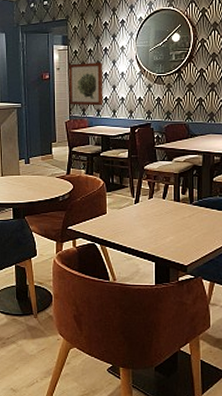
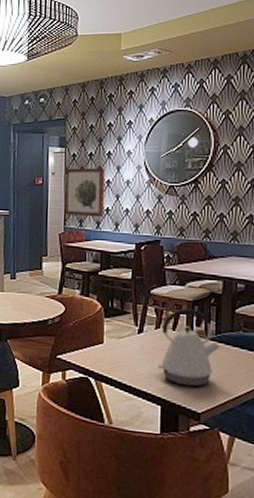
kettle: none [151,179,201,244] -> present [157,308,220,387]

